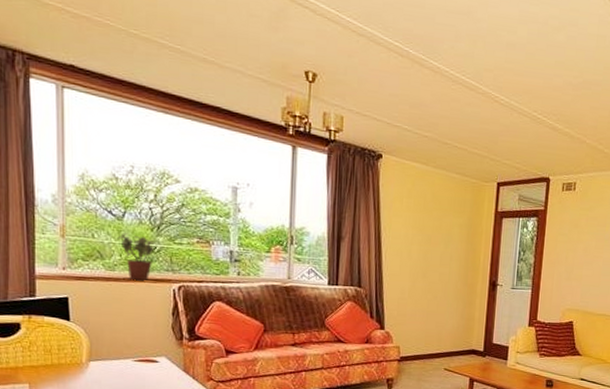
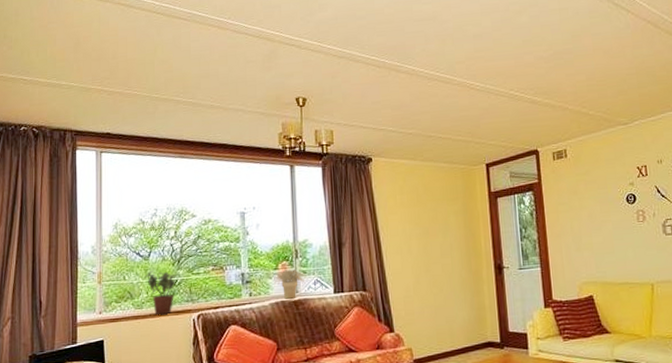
potted plant: none [265,253,301,284] -> present [274,269,307,299]

